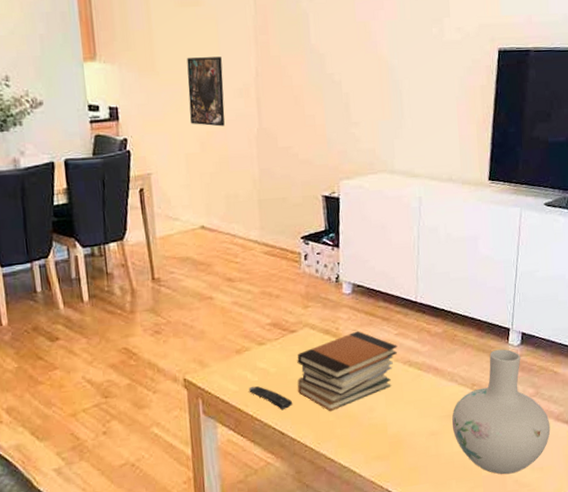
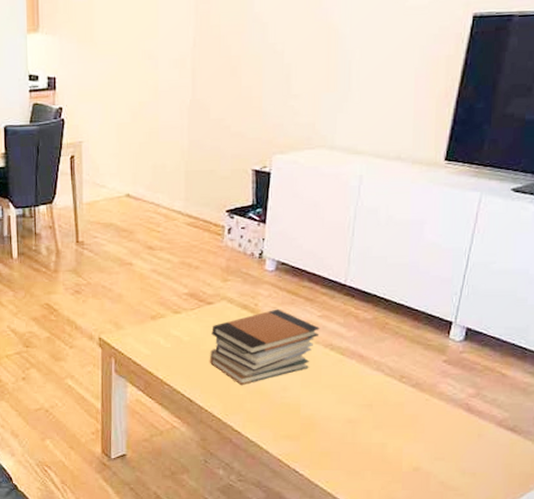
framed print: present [187,57,225,127] -> none [124,27,160,97]
remote control: present [249,386,293,410] -> none [161,353,204,378]
vase: present [452,349,551,475] -> none [374,343,490,474]

